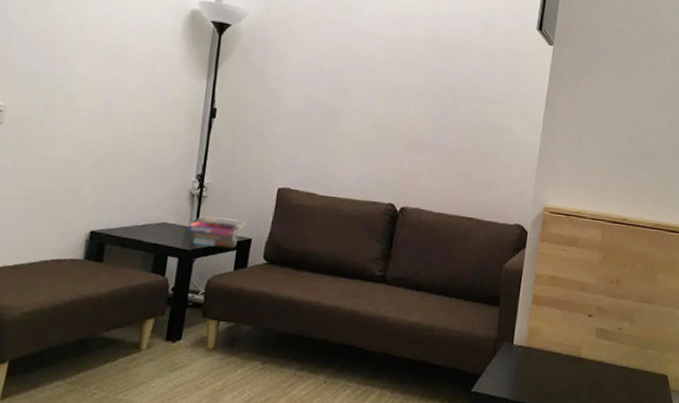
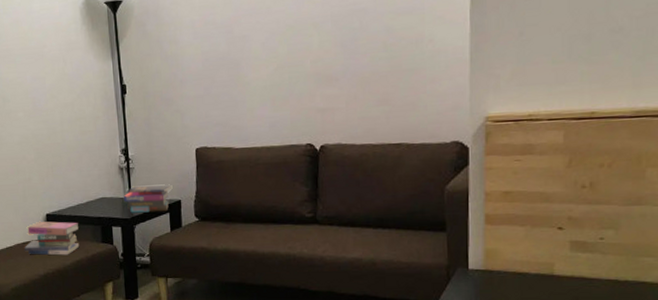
books: none [51,238,128,282] -> present [24,221,80,256]

